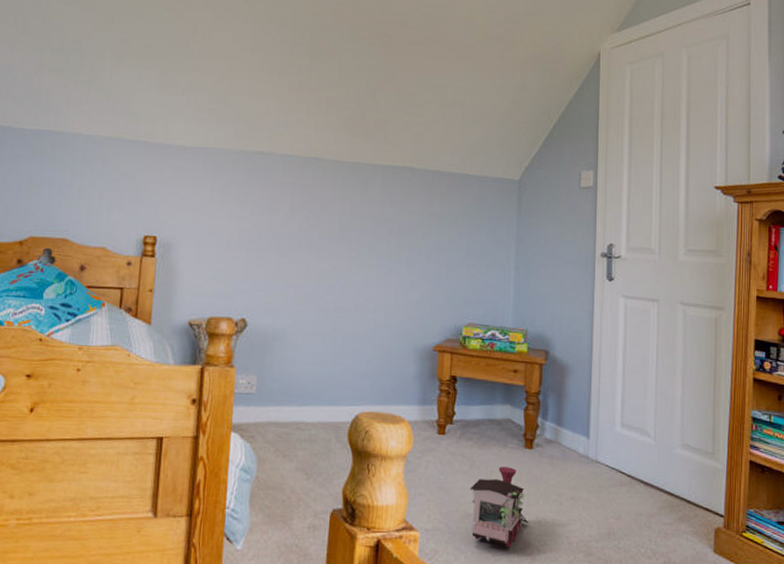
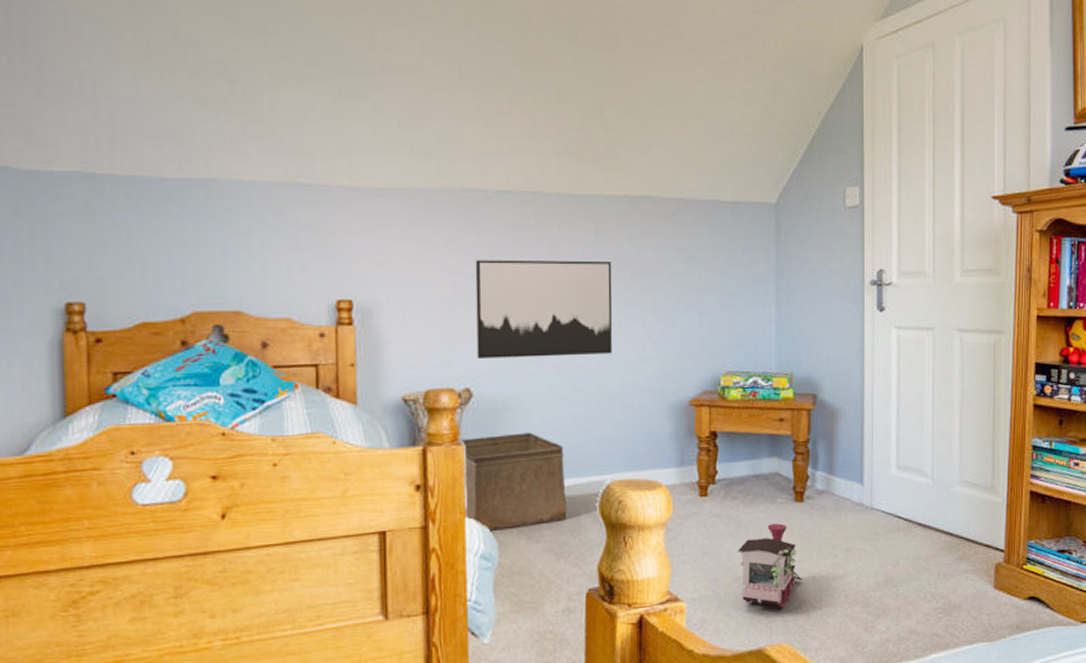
storage bin: none [232,361,321,447] -> present [459,432,567,531]
wall art: none [254,210,374,299] -> present [475,259,613,359]

